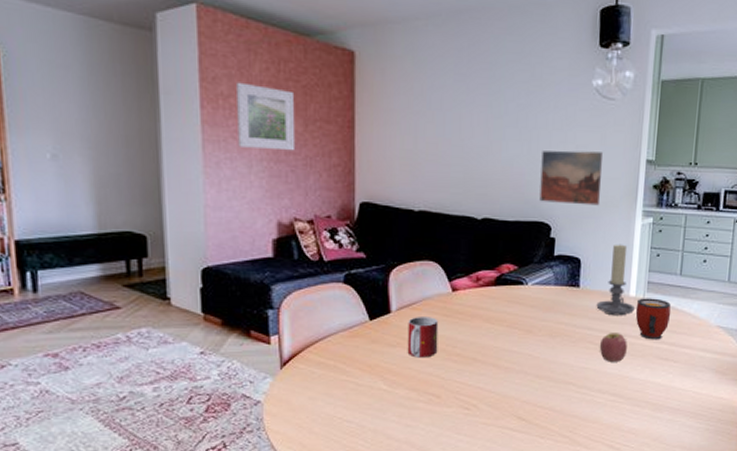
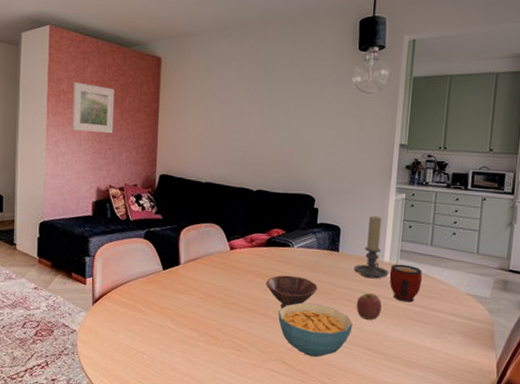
mug: present [407,317,439,358] -> none [192,269,218,304]
bowl: none [496,318,556,356] -> present [266,275,318,309]
cereal bowl: none [512,348,596,409] -> present [278,302,353,358]
wall art: present [539,150,603,206] -> none [305,135,361,182]

